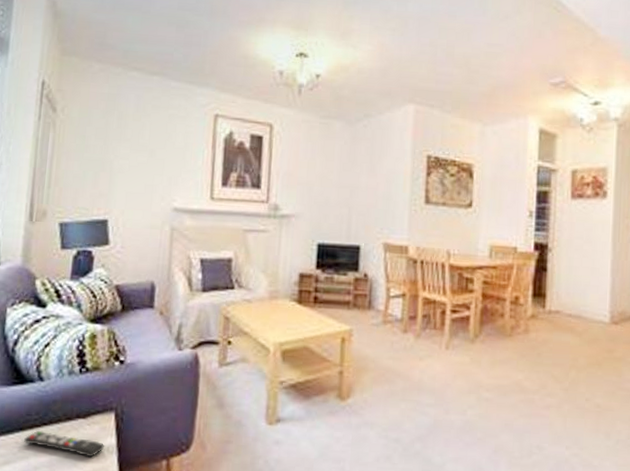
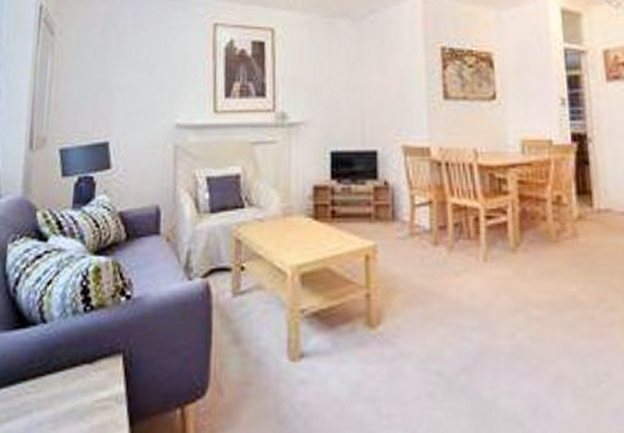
remote control: present [24,431,105,459] -> none [27,381,113,410]

